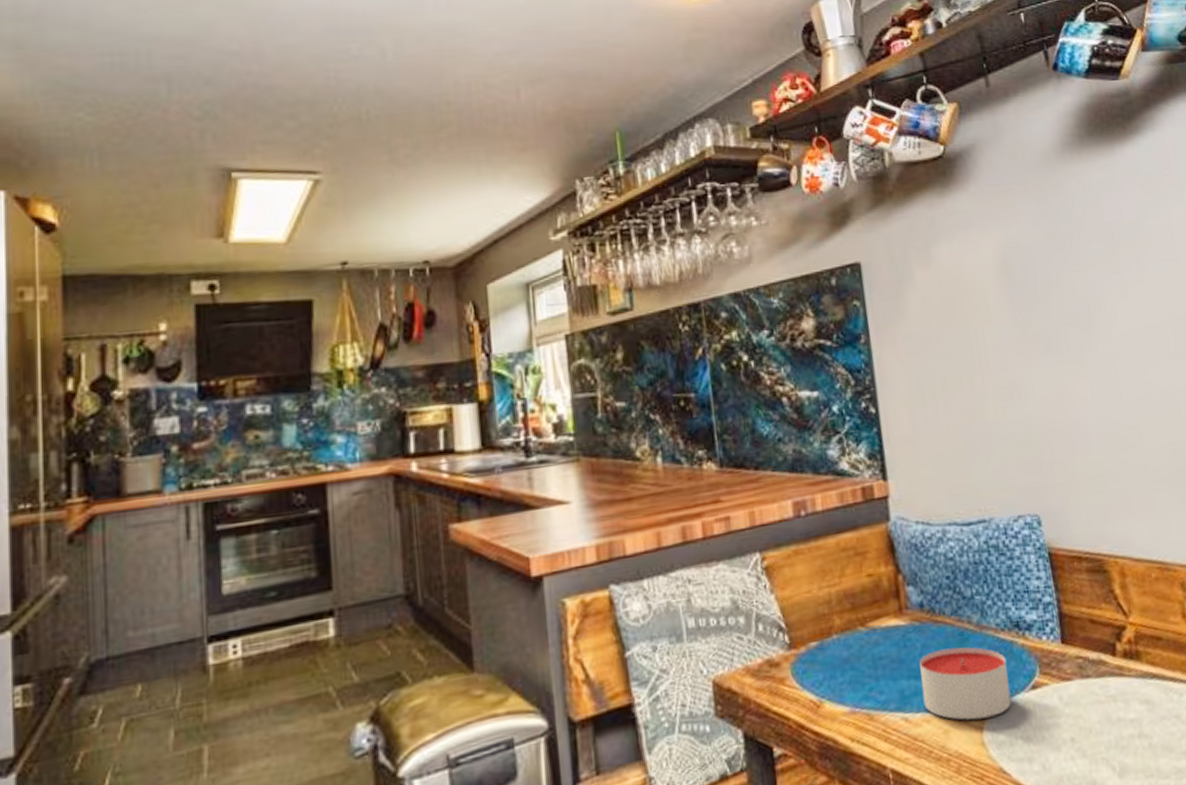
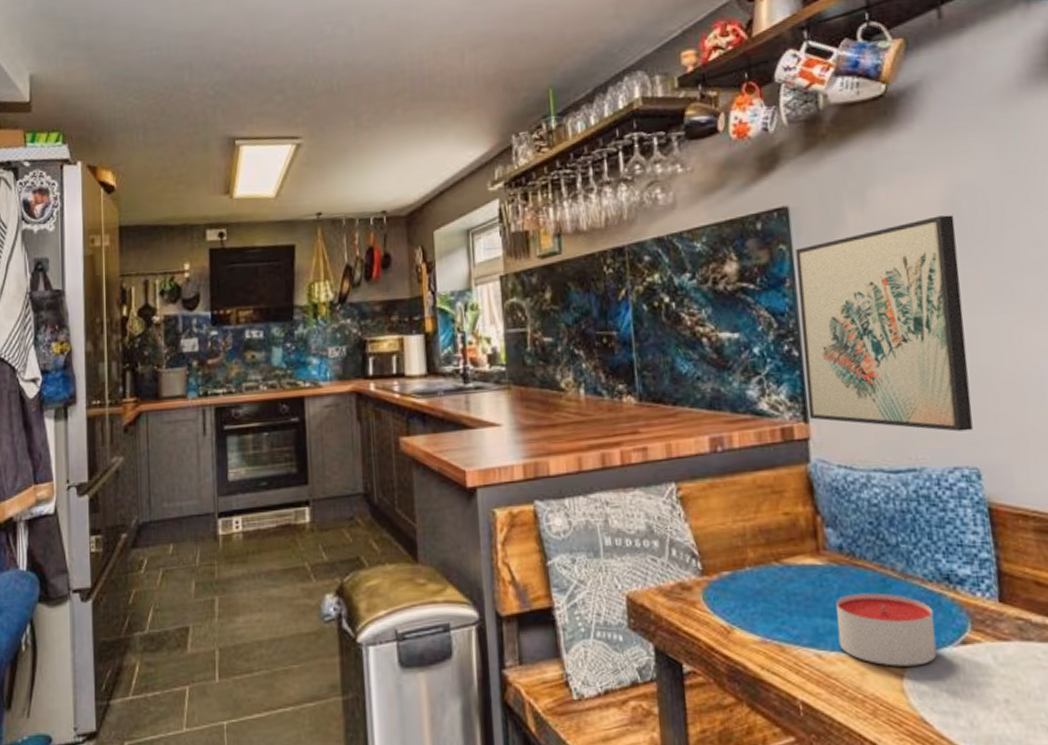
wall art: none [869,272,1032,481] -> present [795,215,973,432]

